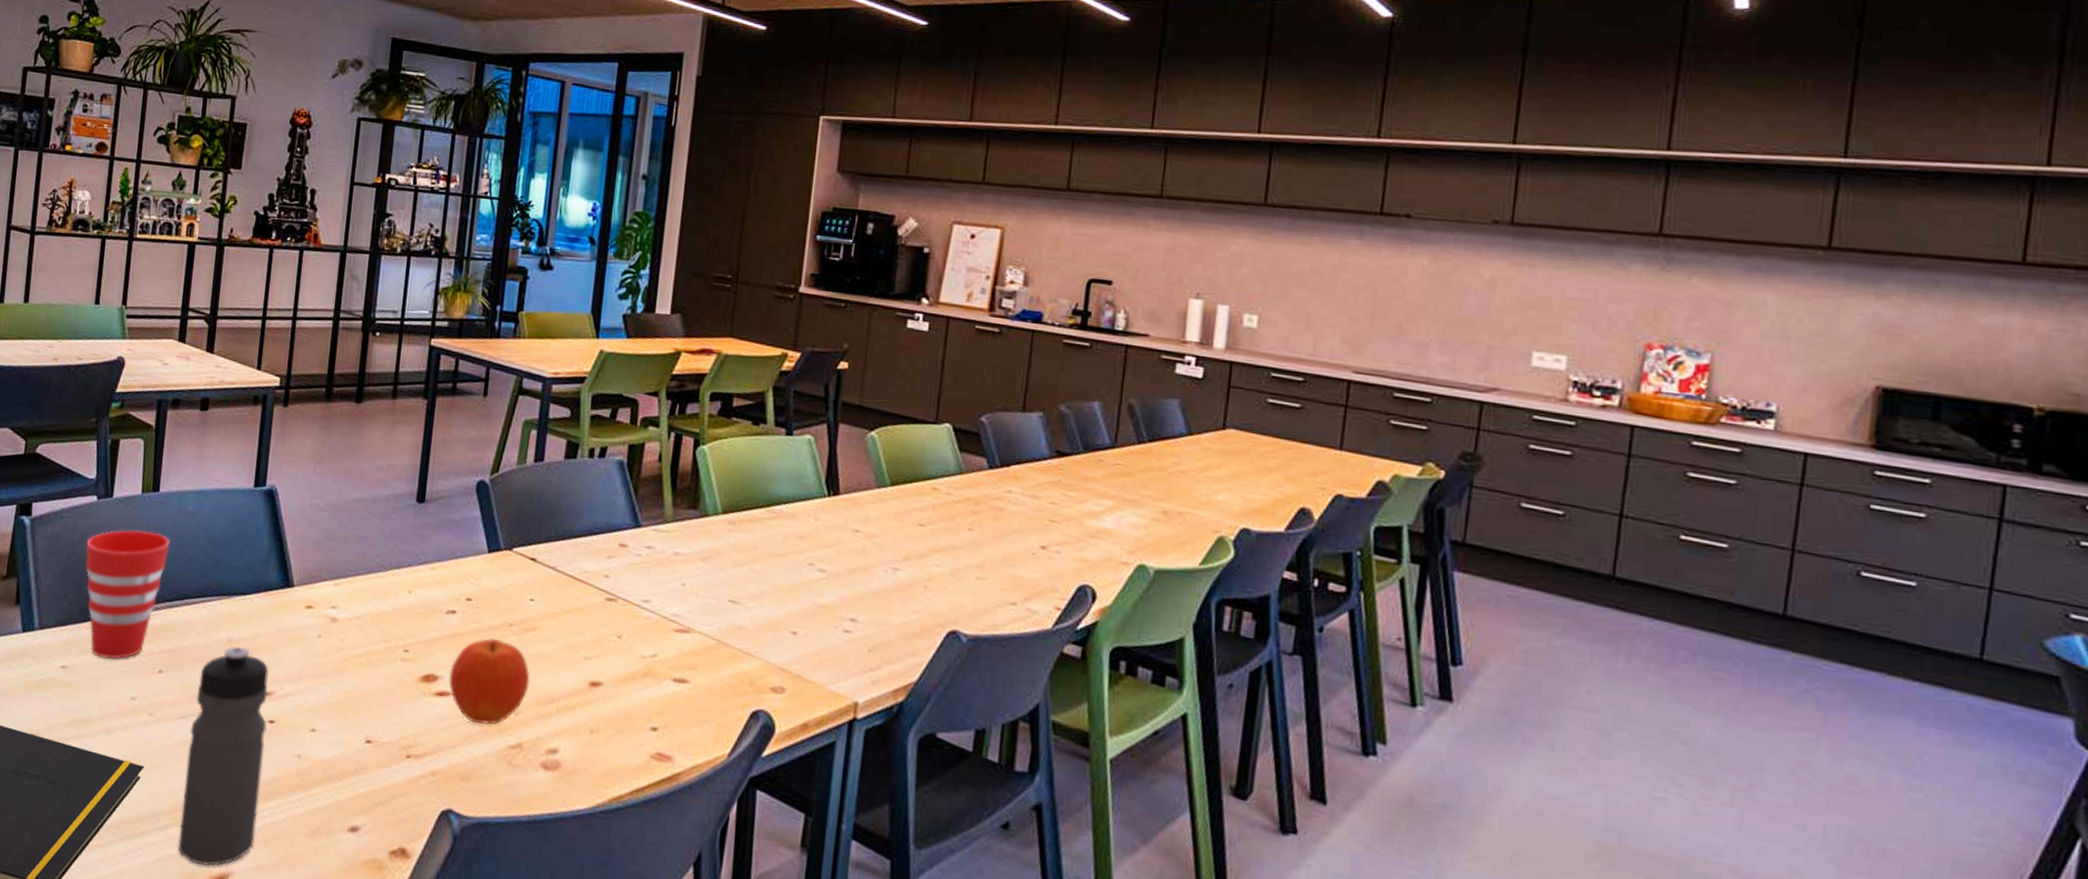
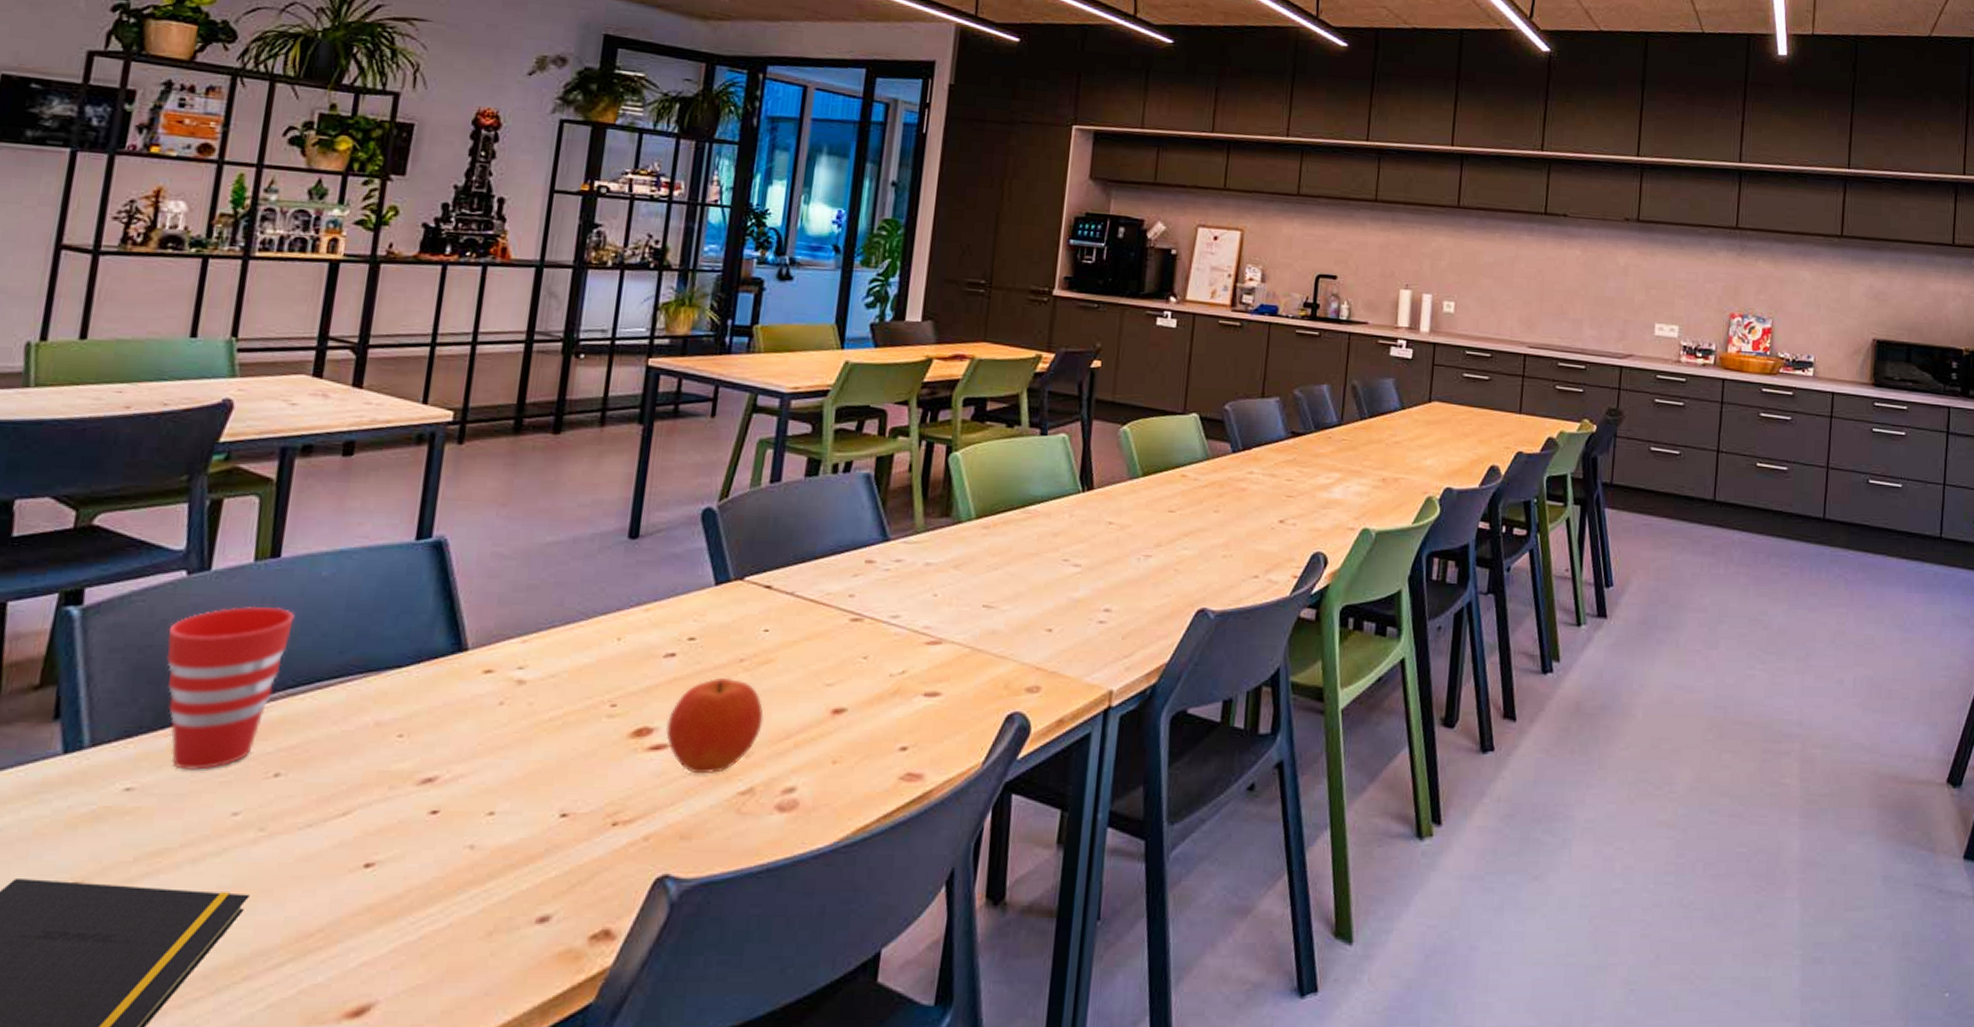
water bottle: present [178,646,269,866] -> none [297,729,432,1003]

